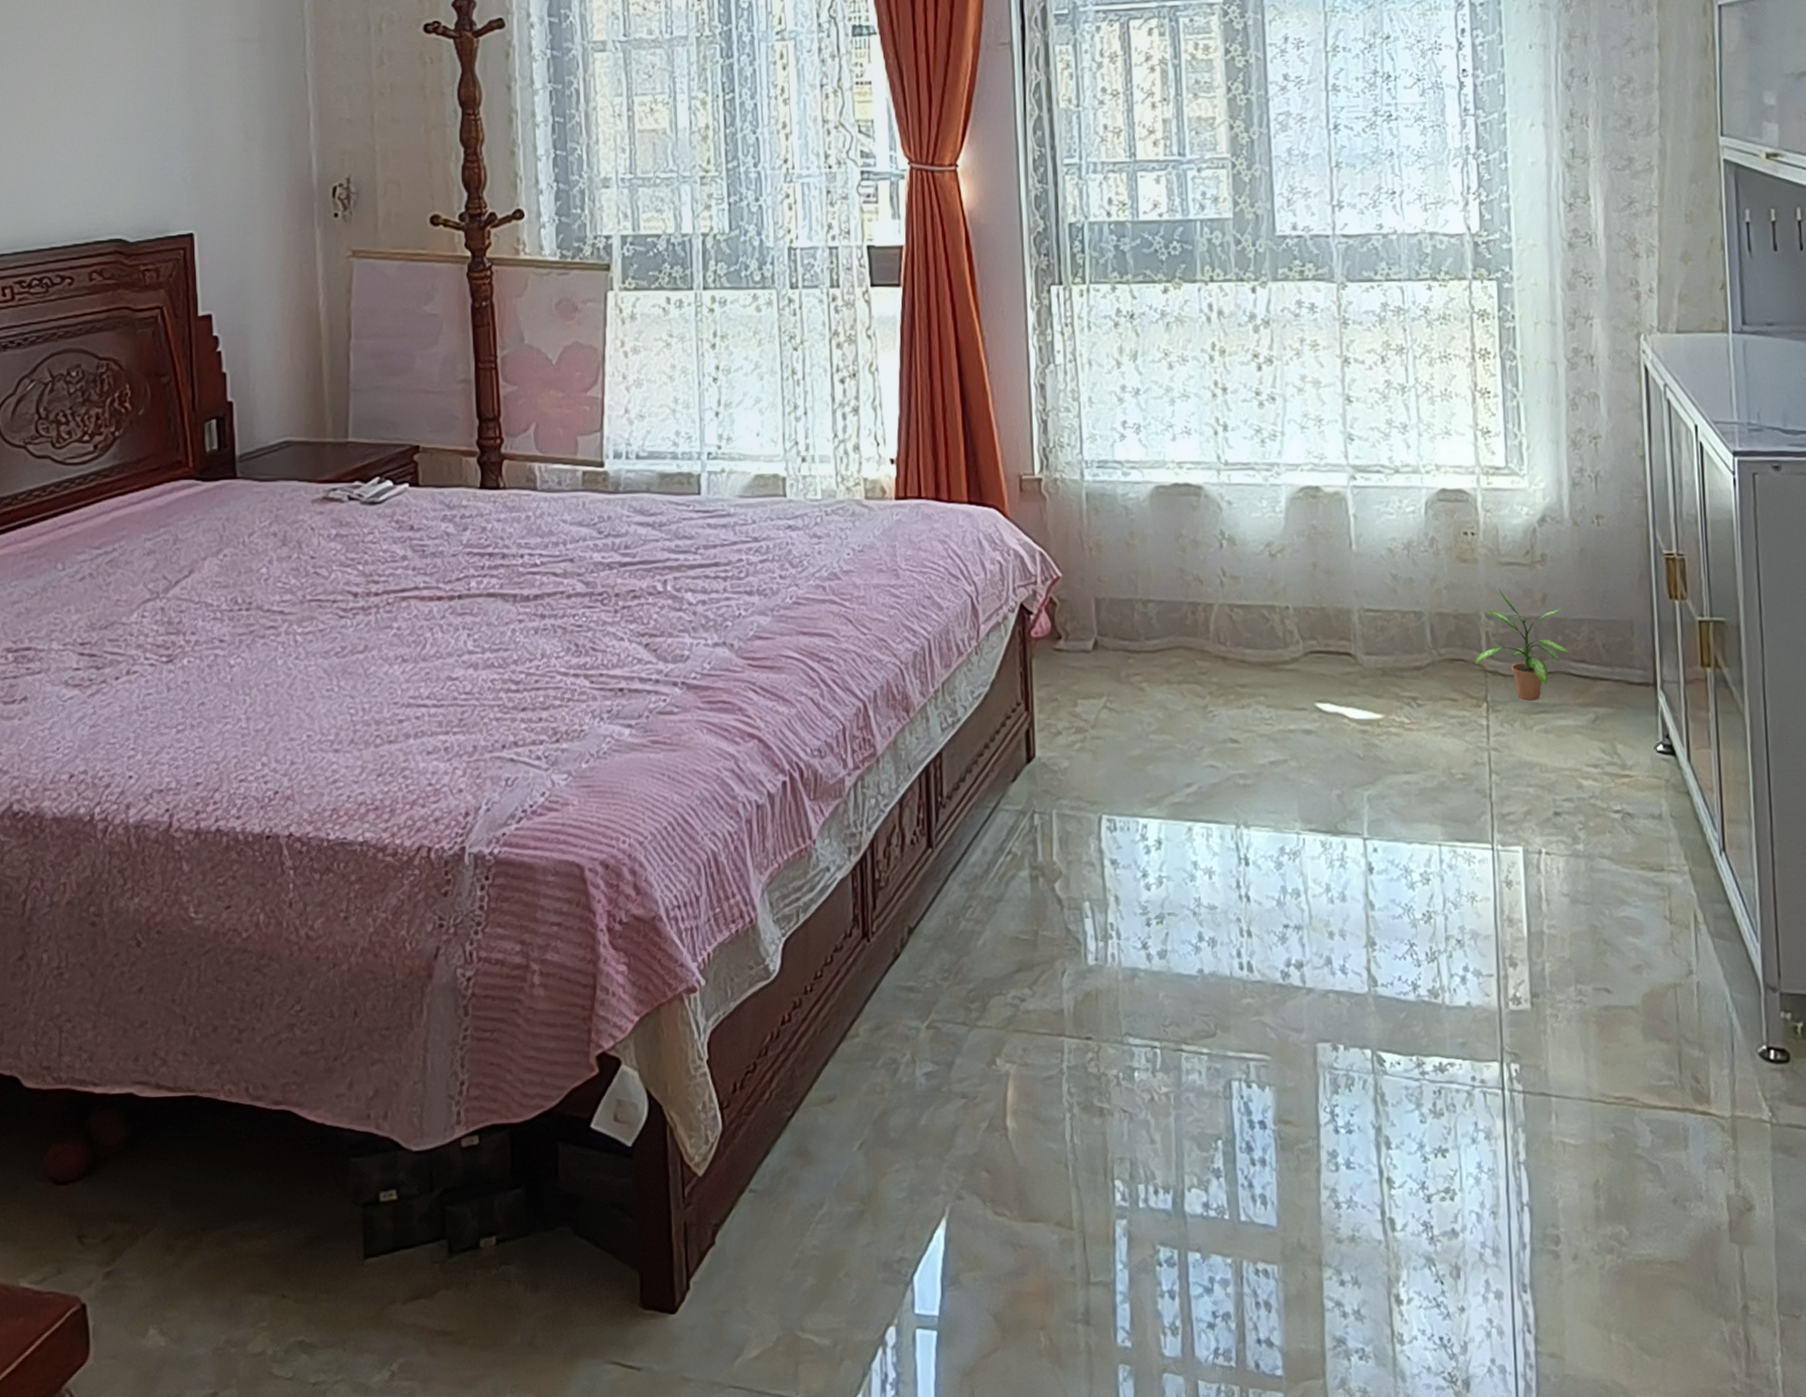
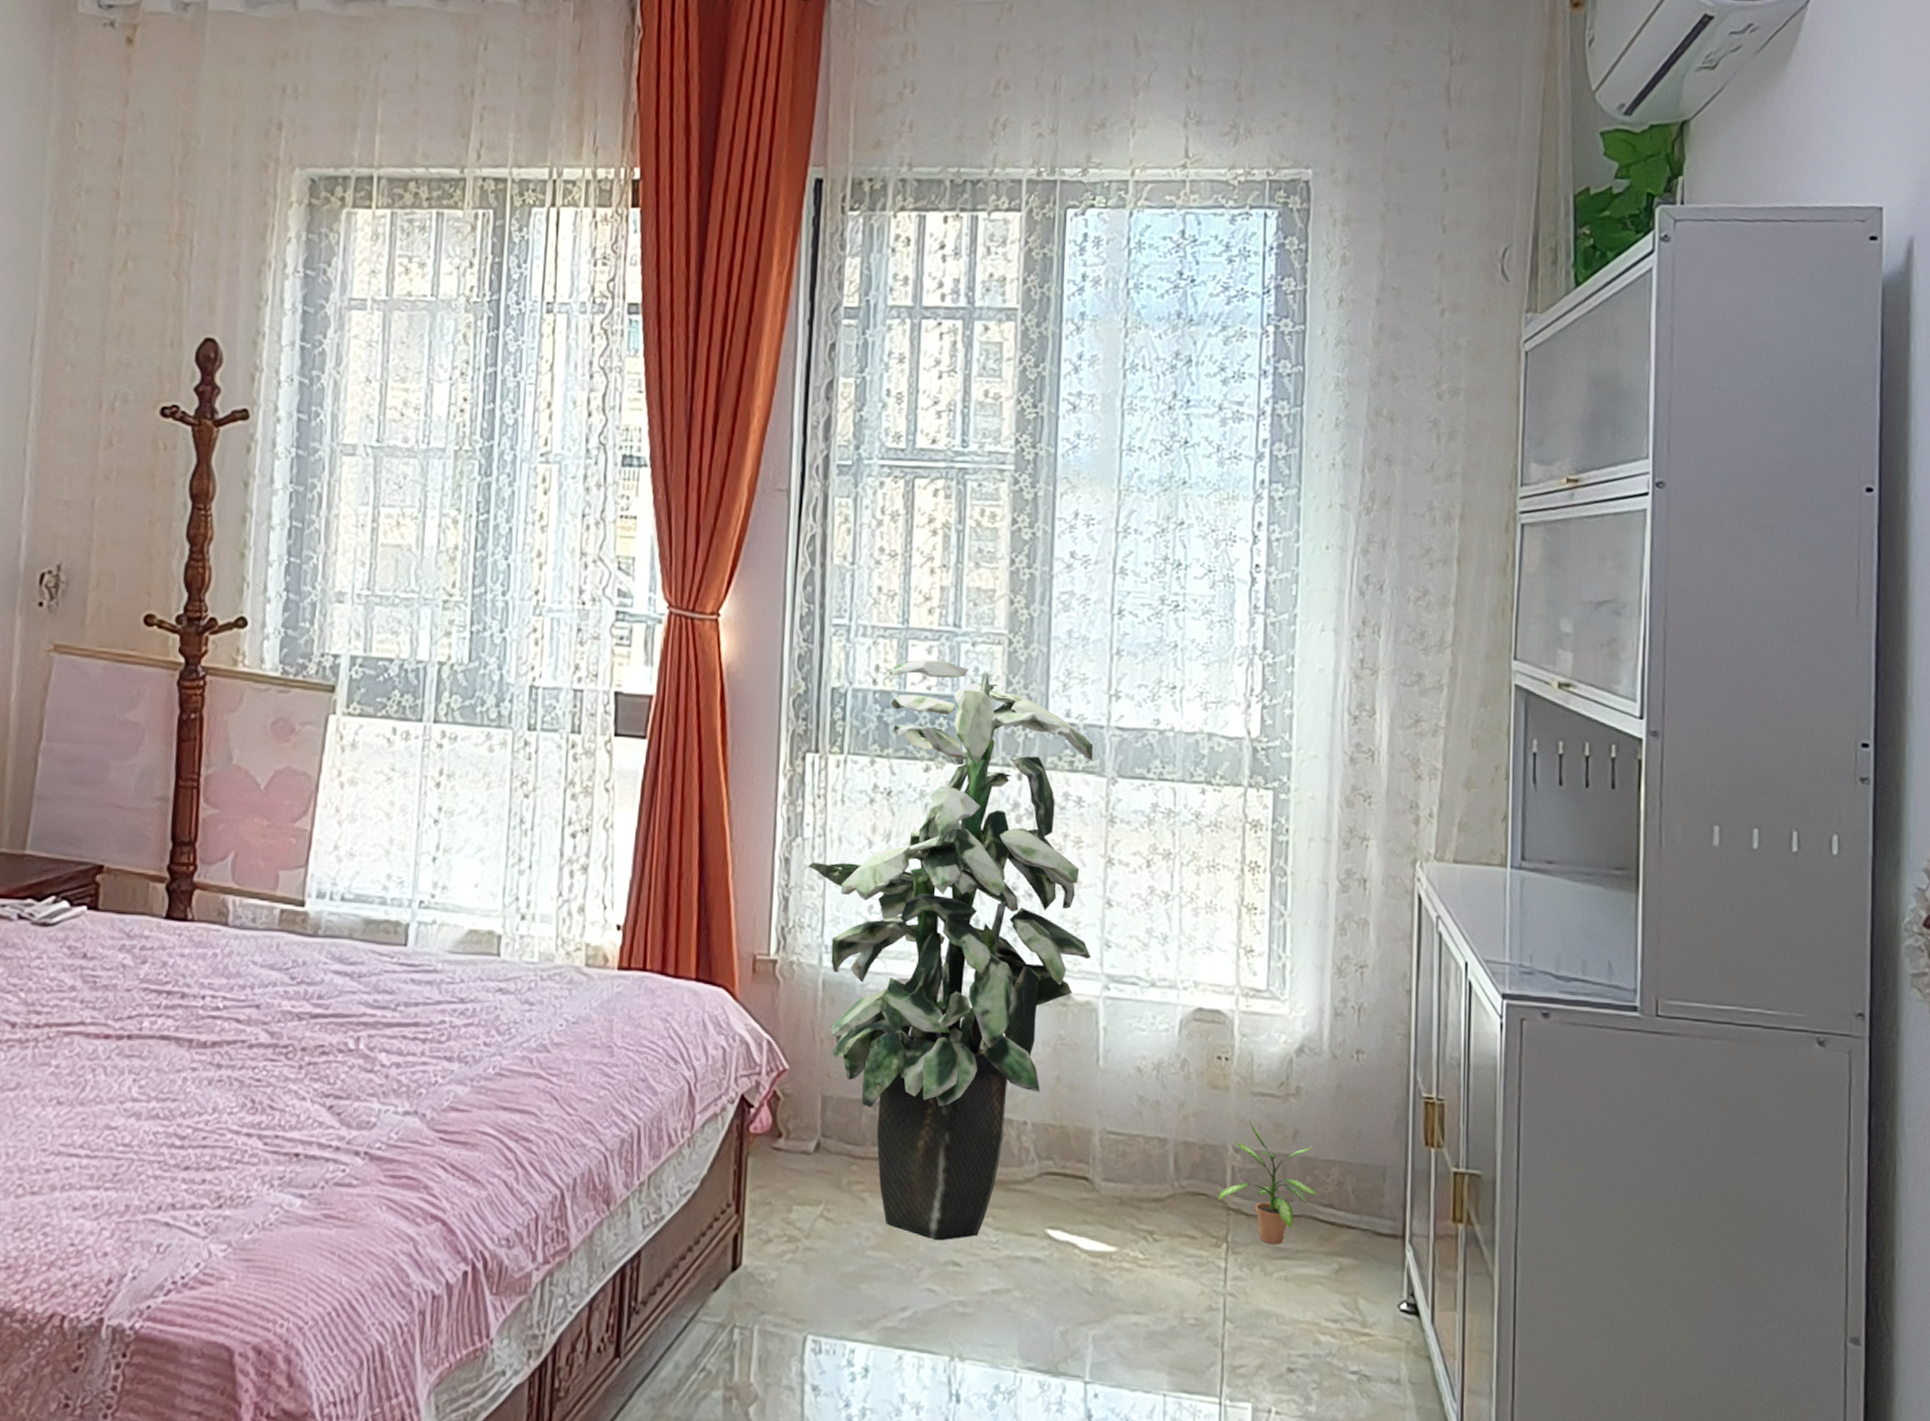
indoor plant: none [1062,188,1336,722] -> present [807,659,1094,1241]

